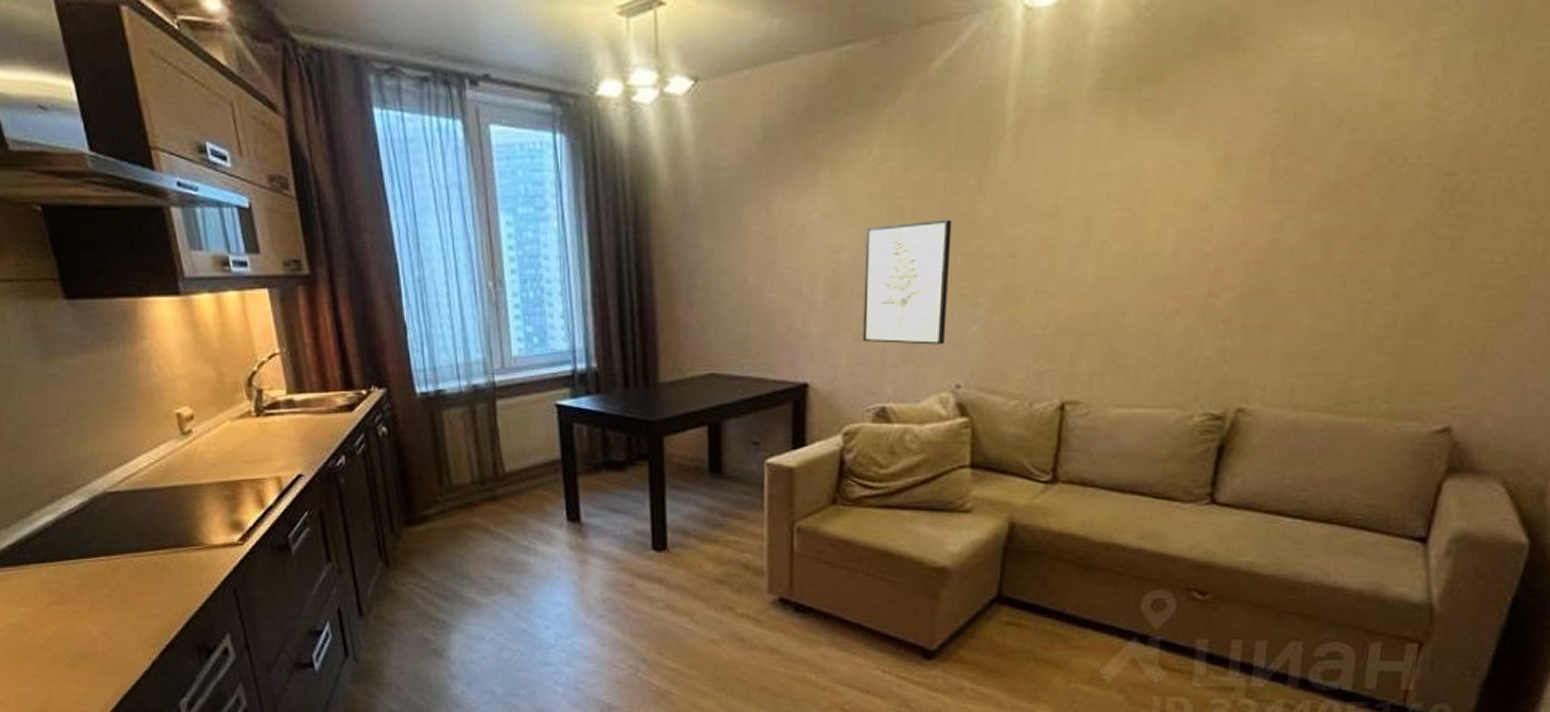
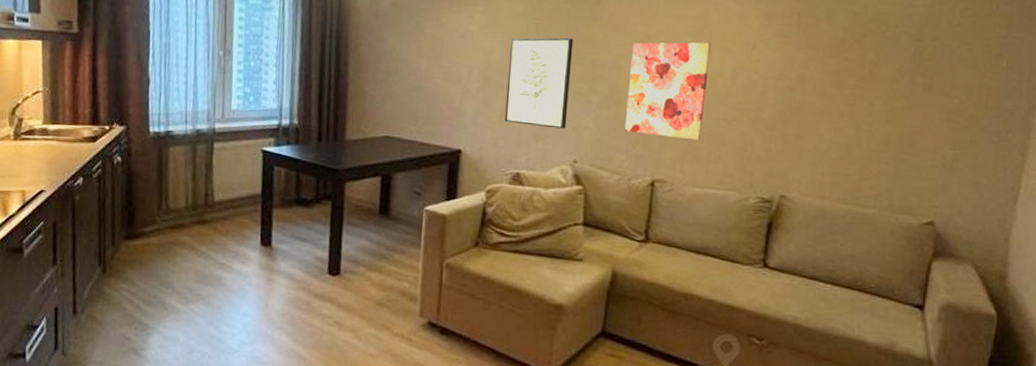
wall art: none [1023,207,1145,345] -> present [624,42,711,141]

